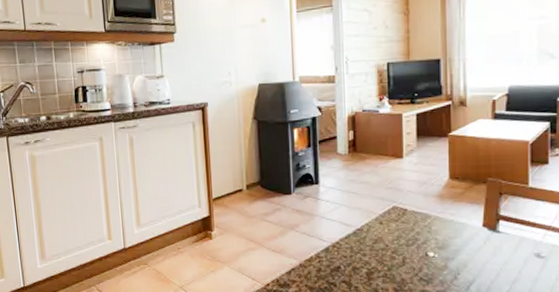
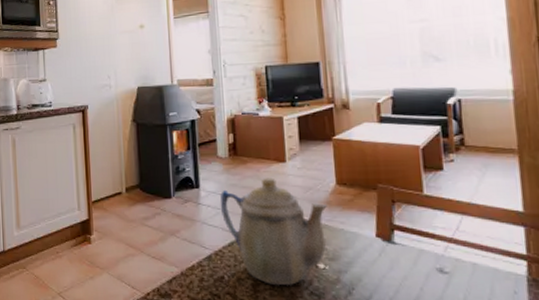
teapot: none [338,173,439,274] -> present [220,178,327,286]

